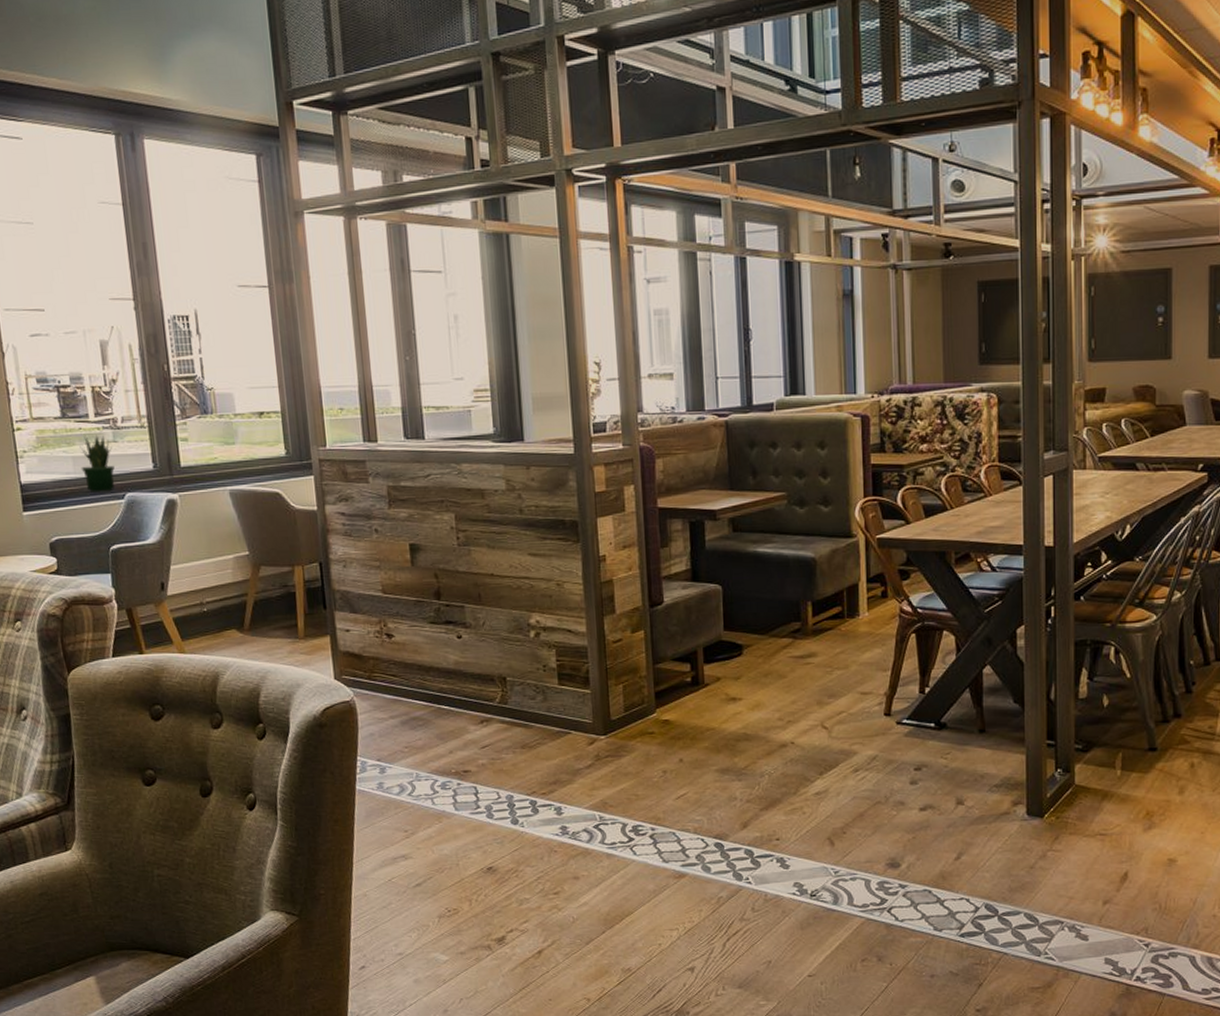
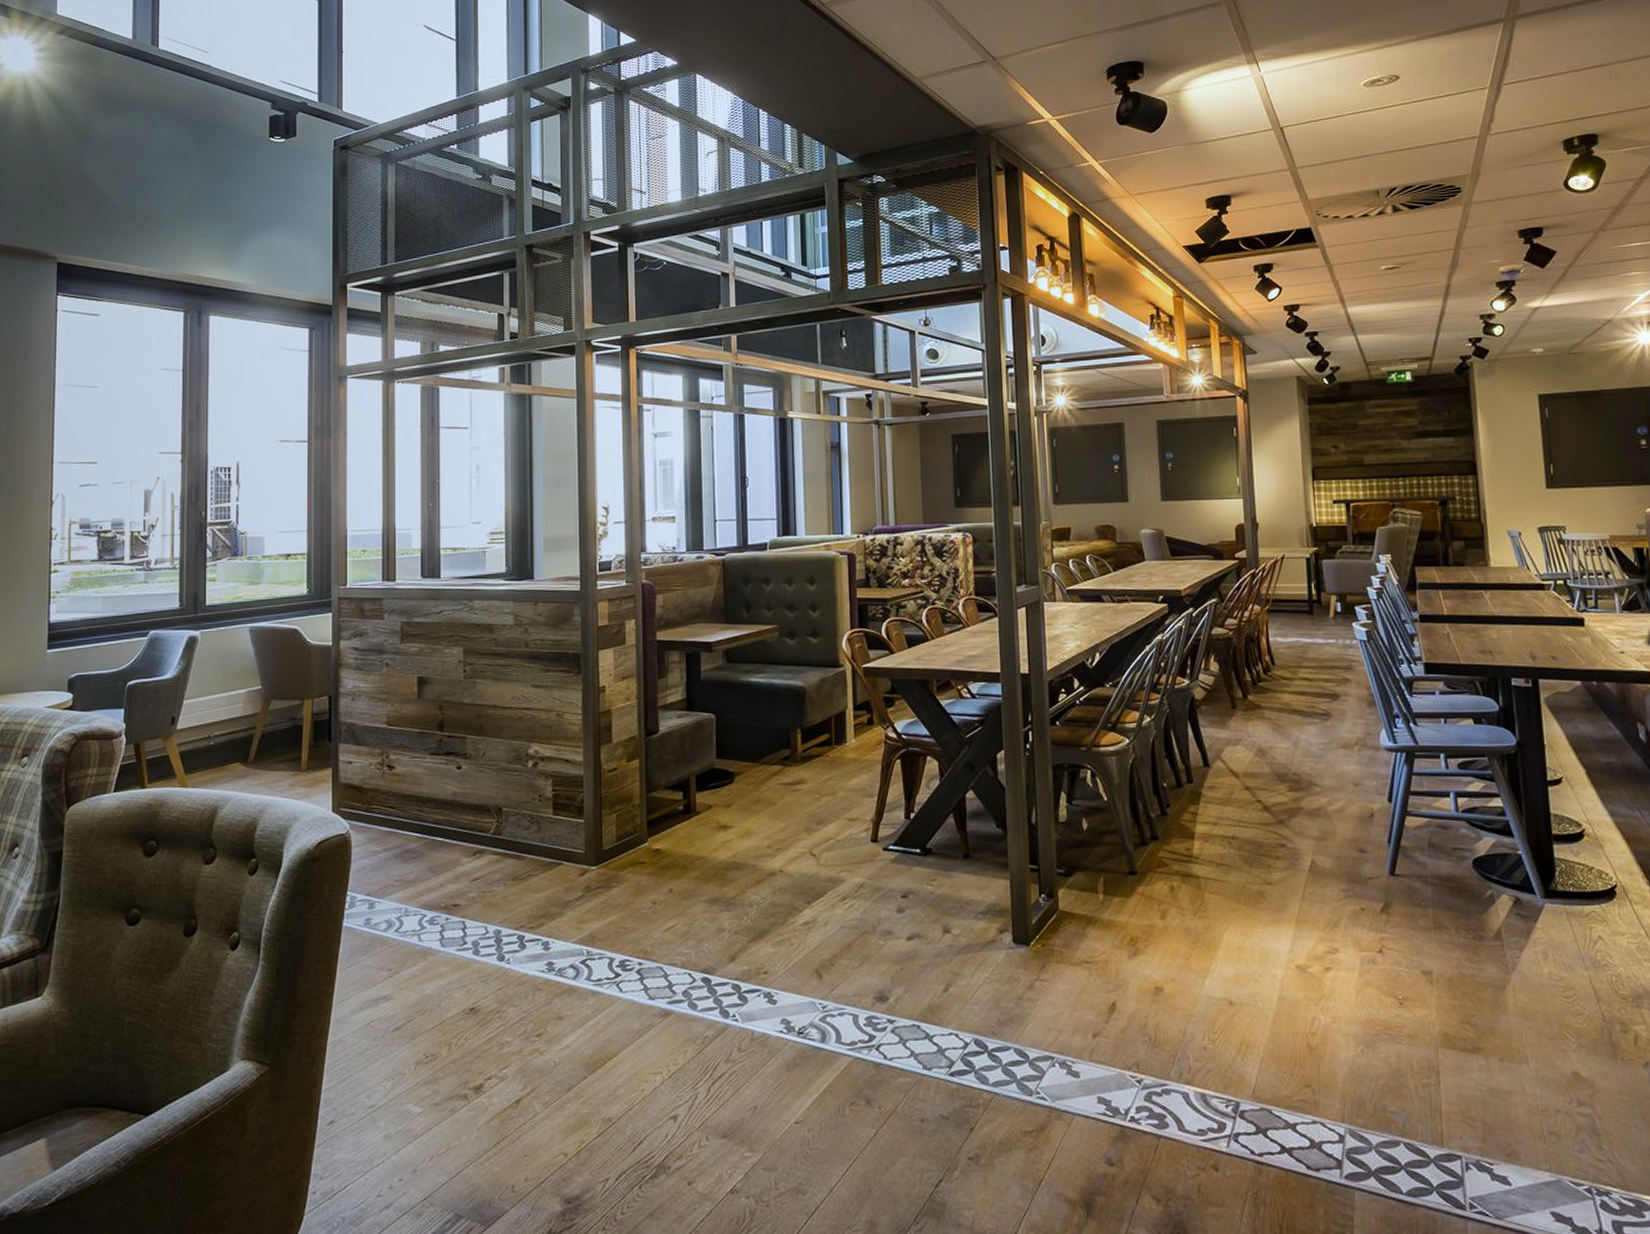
planter: present [80,435,115,493] -> none [110,576,142,631]

